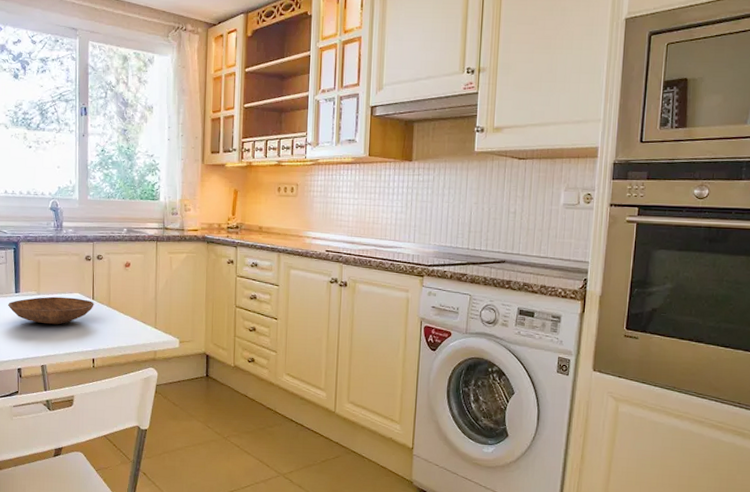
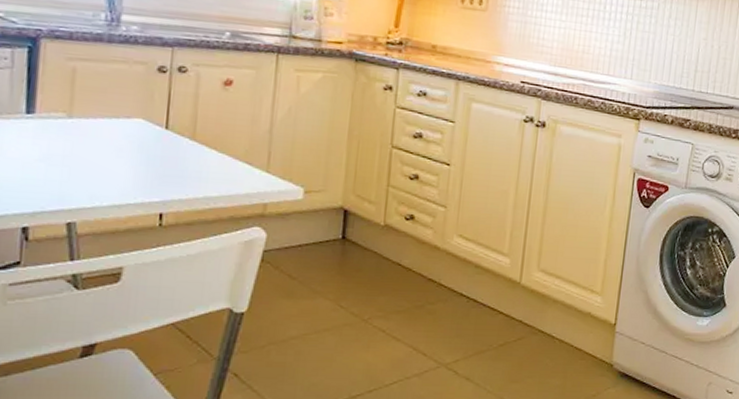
bowl: present [7,296,94,325] -> none [9,121,168,164]

